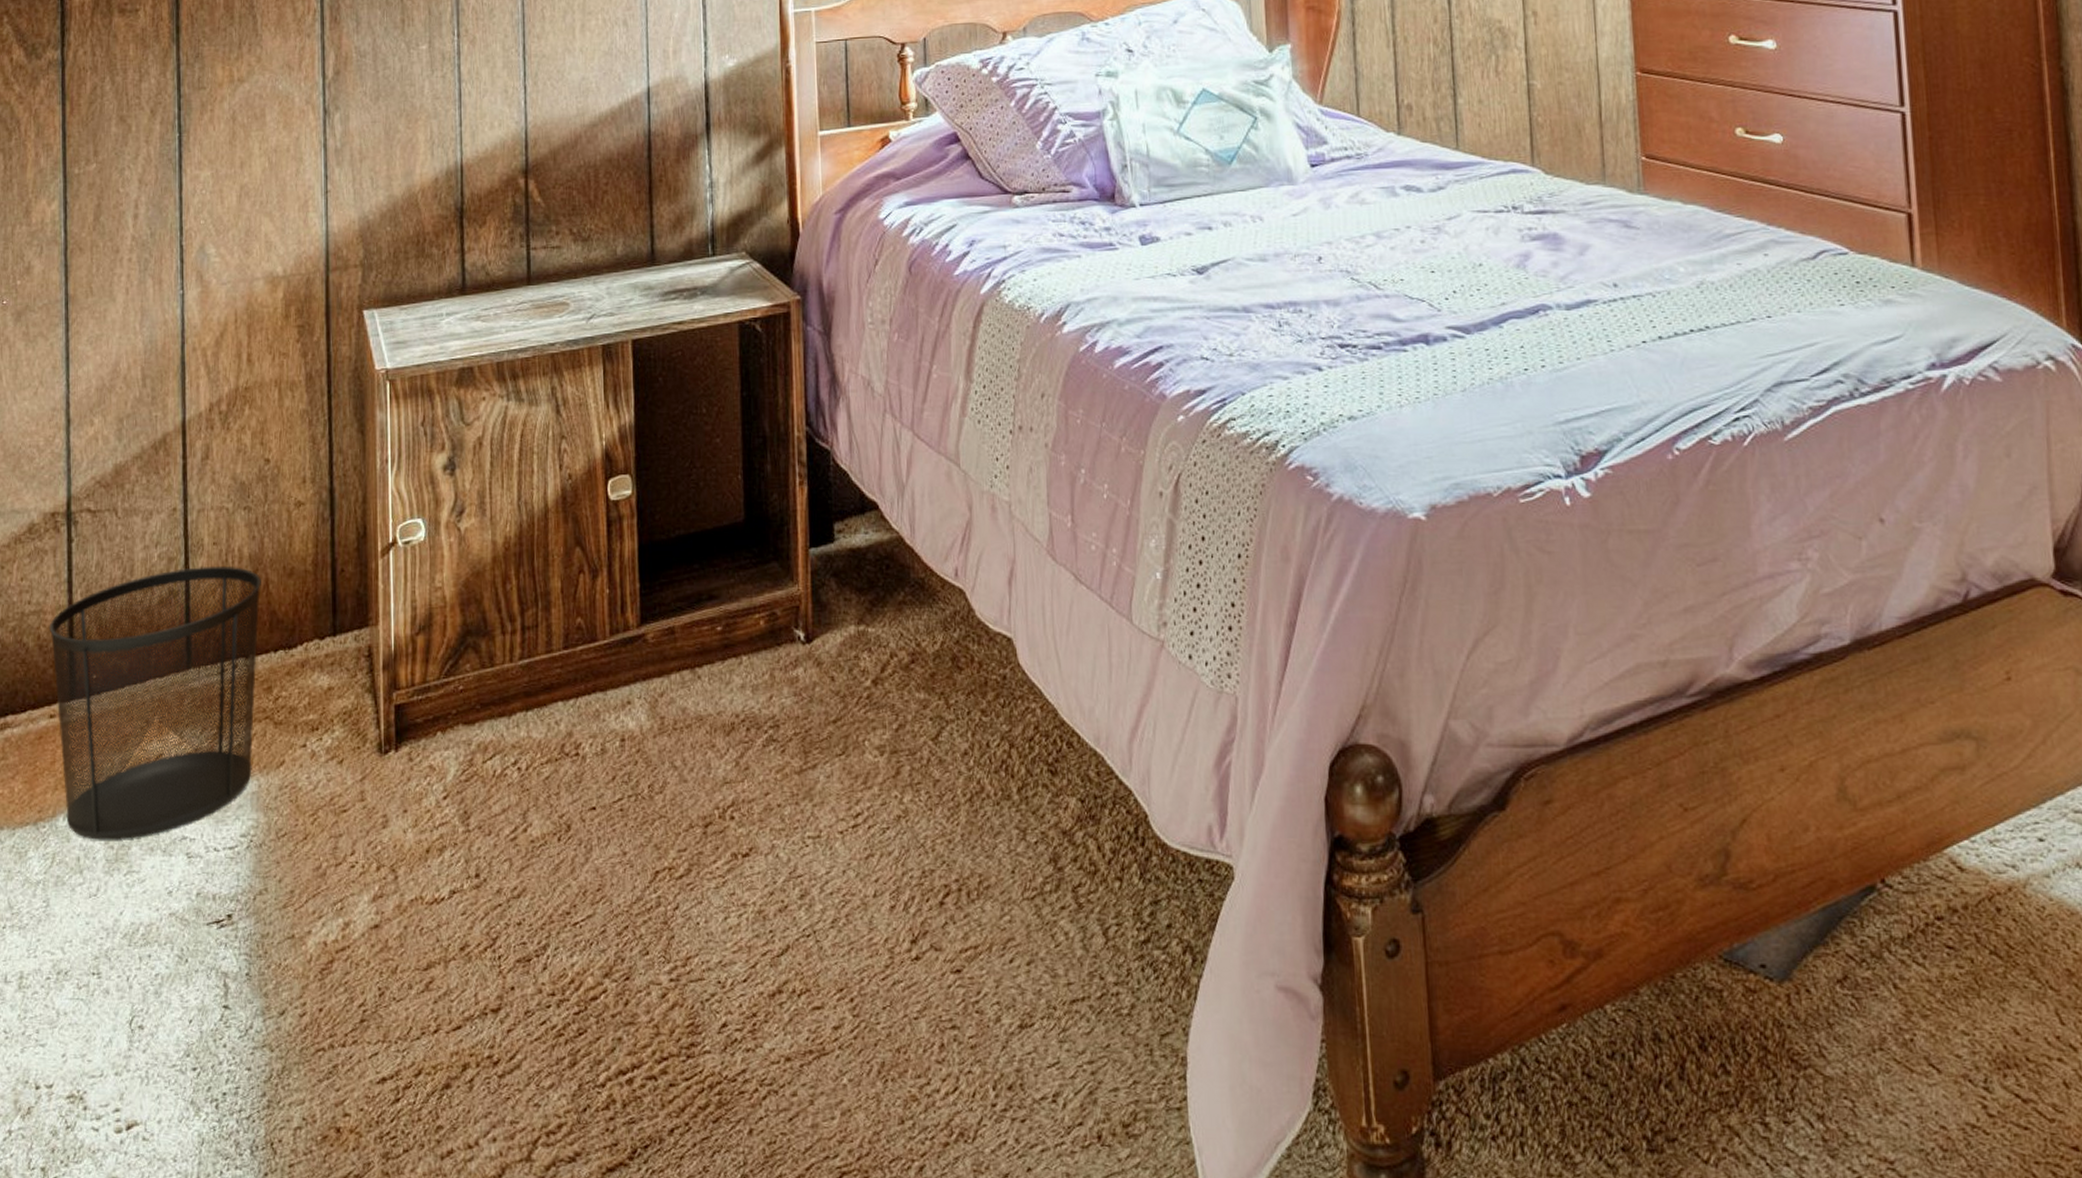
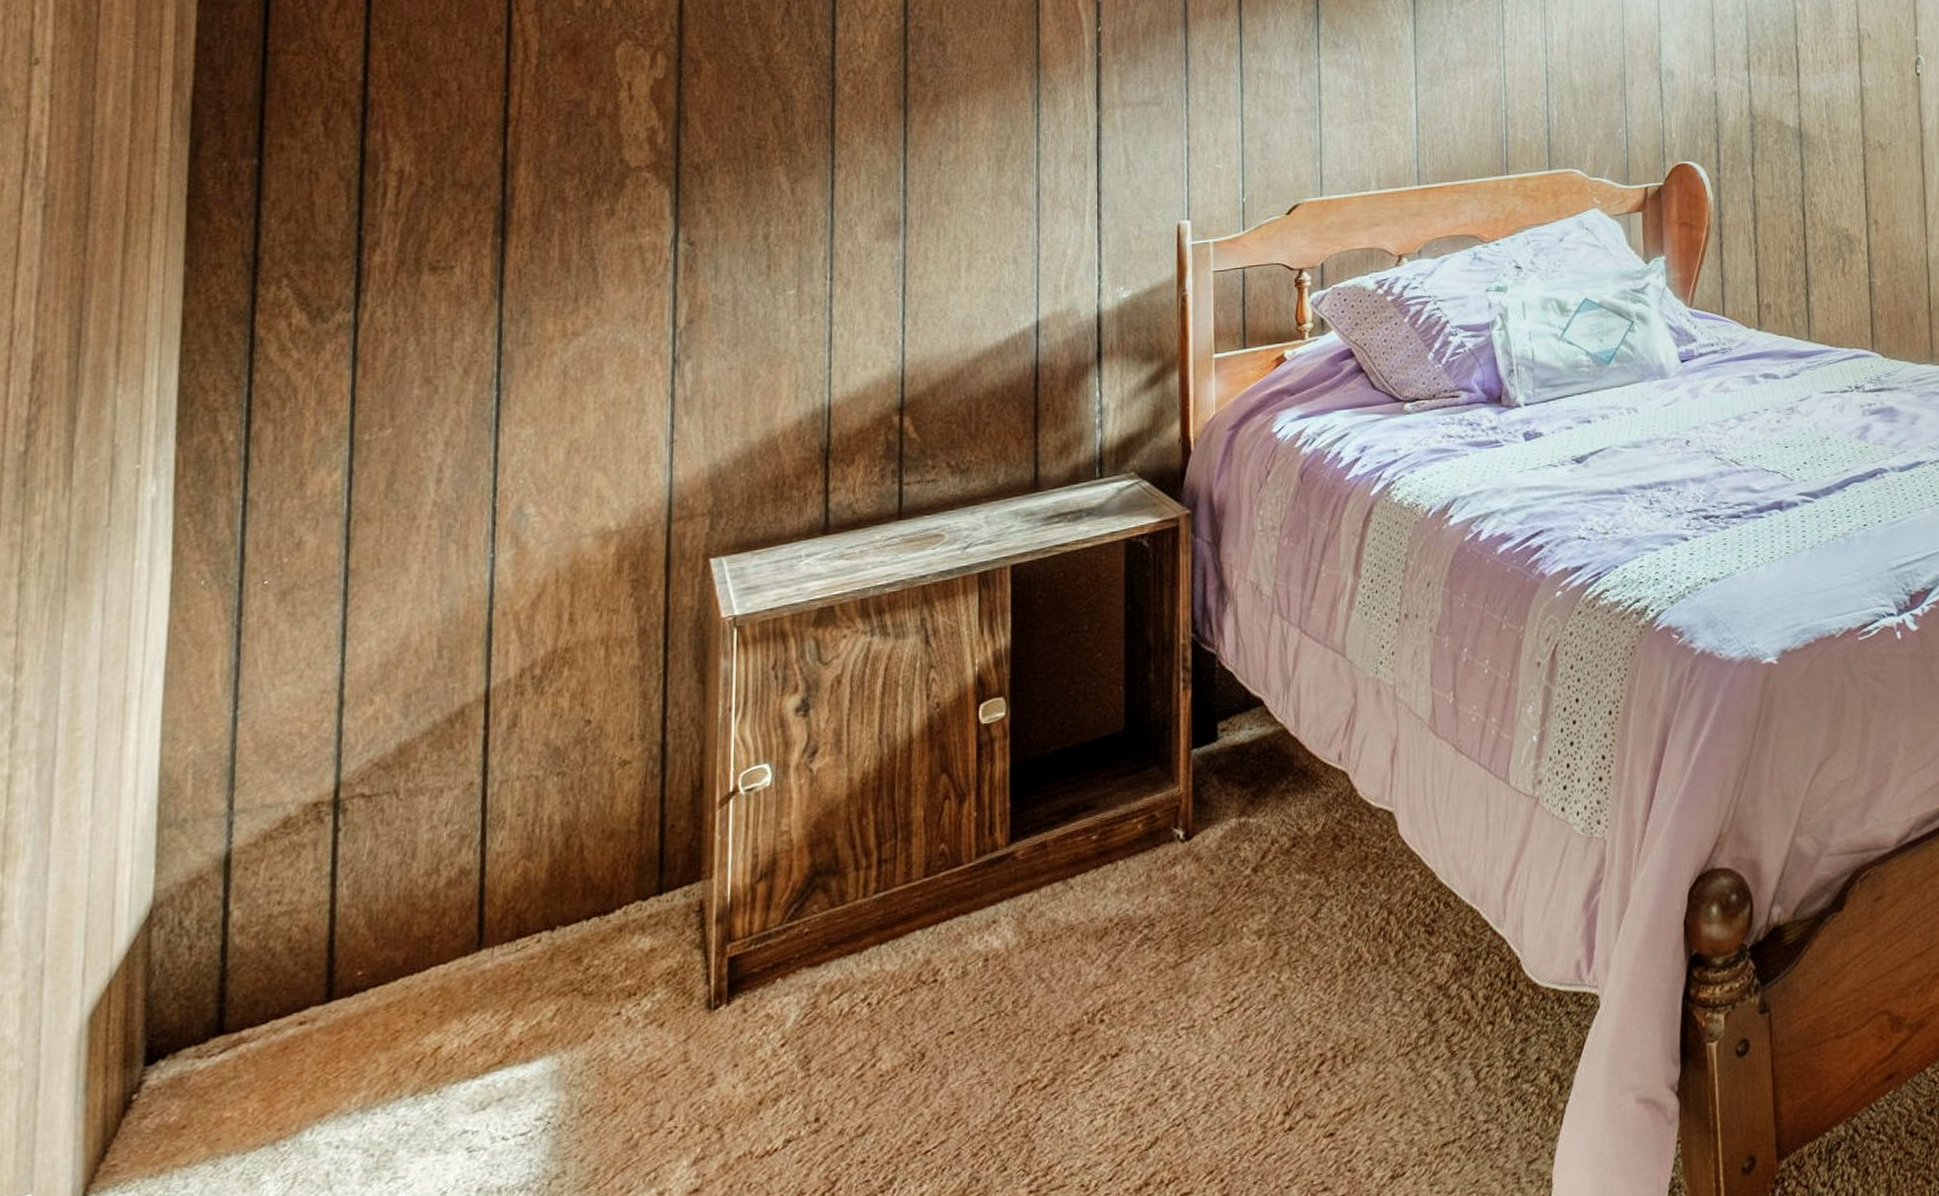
waste bin: present [49,567,261,840] -> none [303,836,575,1150]

